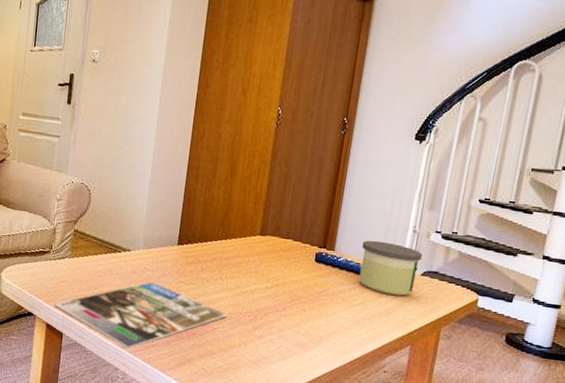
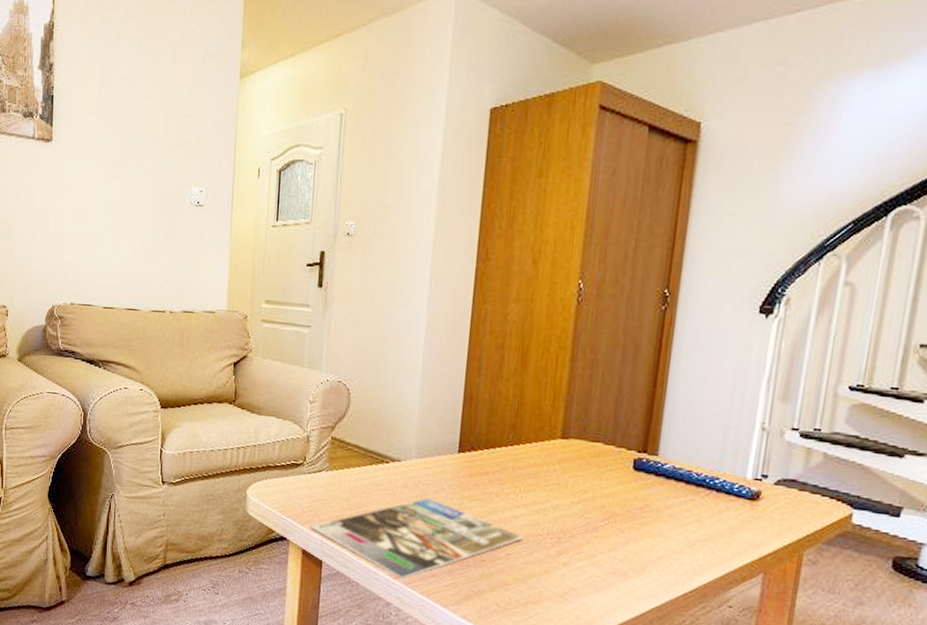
candle: present [359,240,422,296] -> none [691,441,775,511]

